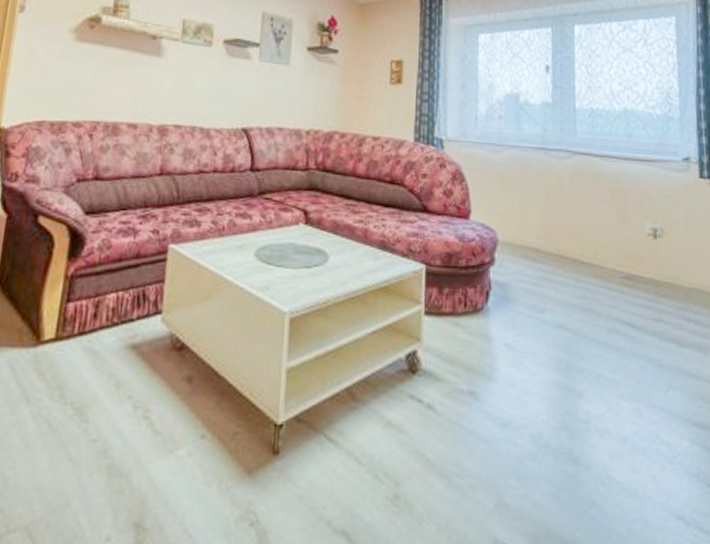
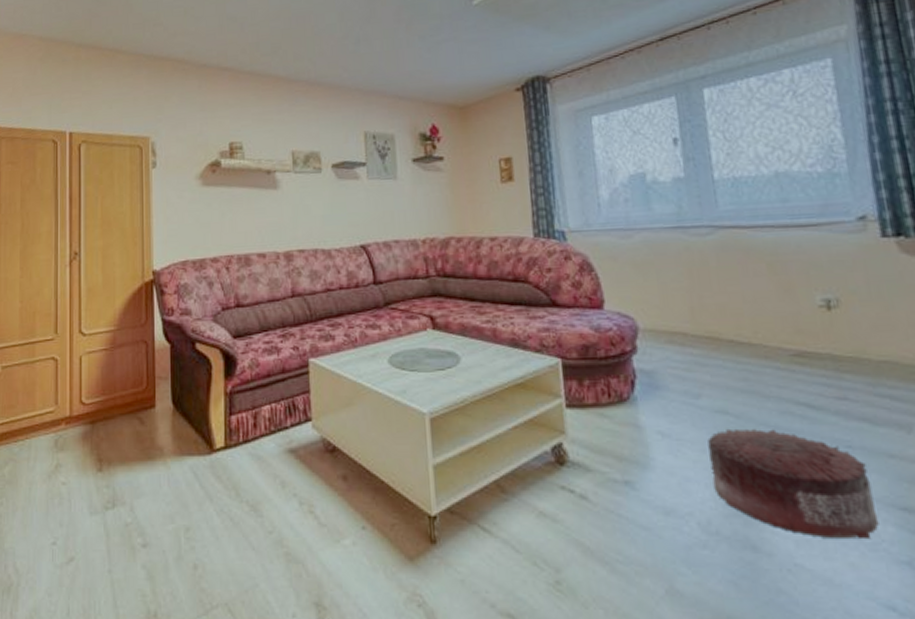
pouf: none [547,343,677,453] -> present [707,428,879,540]

